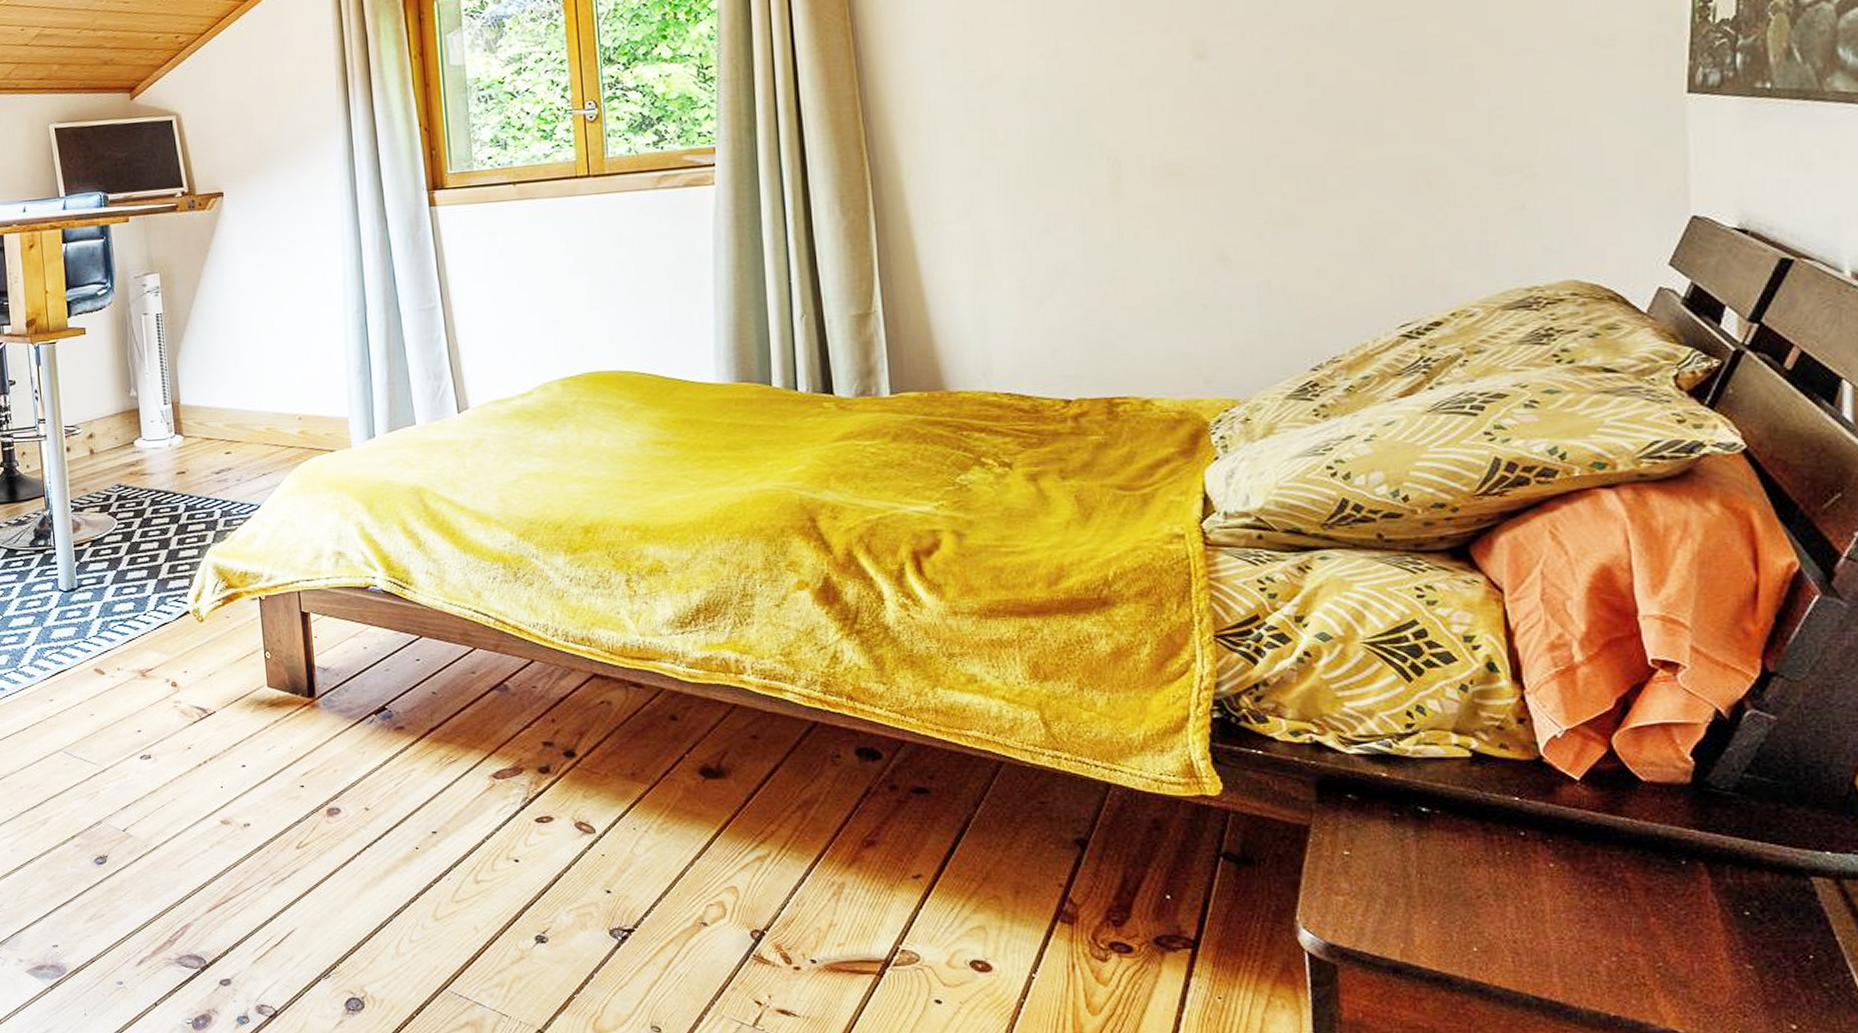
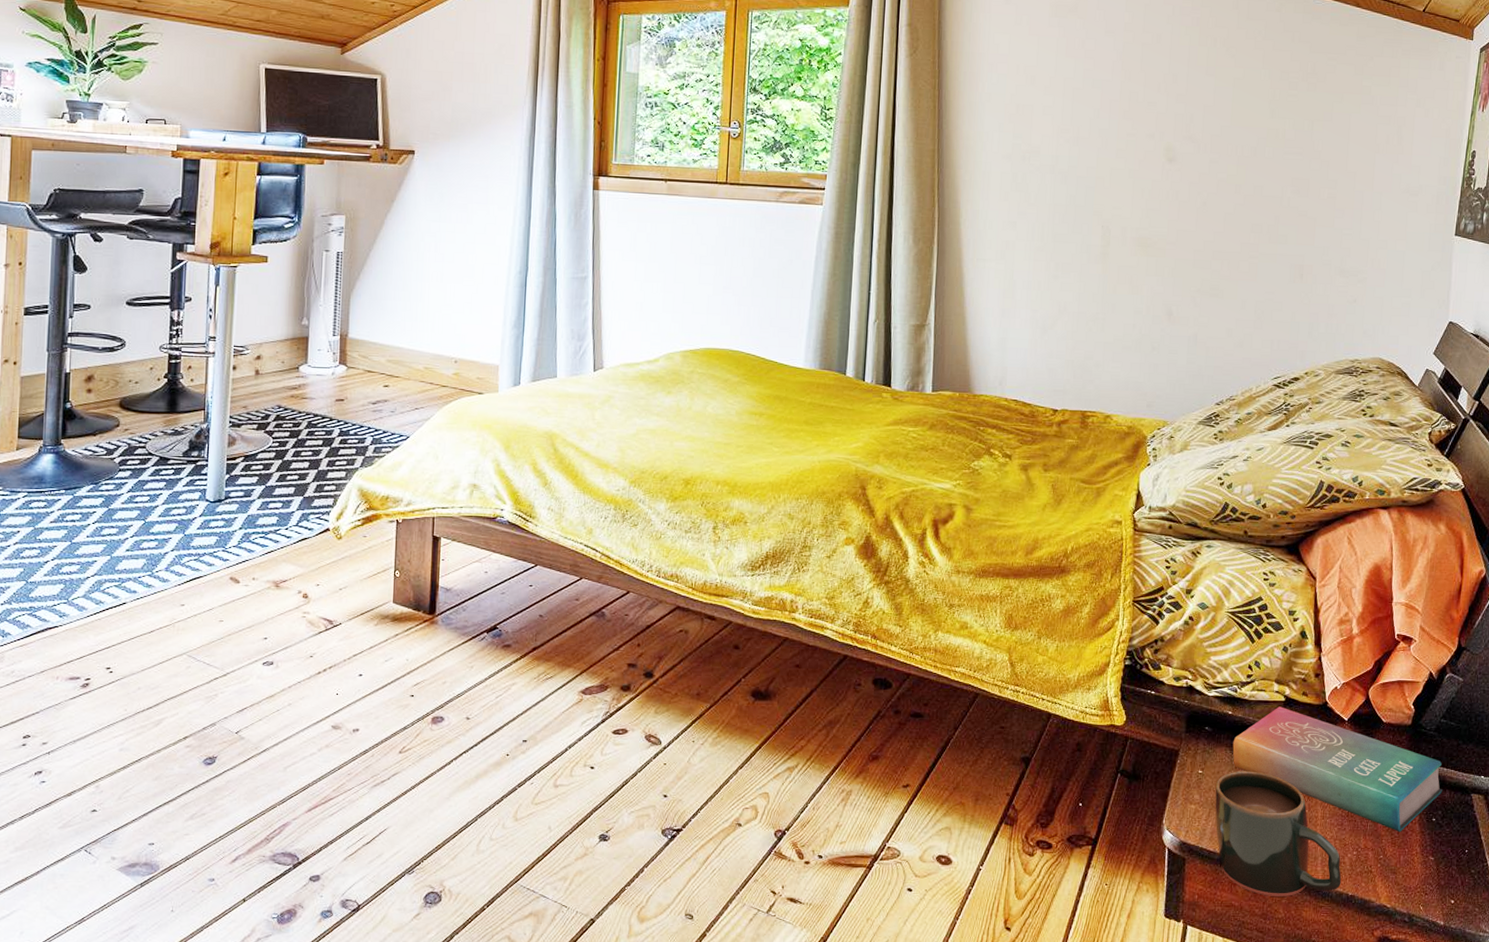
mug: none [1374,851,1596,1016] -> present [1214,771,1342,896]
book: none [1393,764,1758,931] -> present [1232,706,1443,832]

